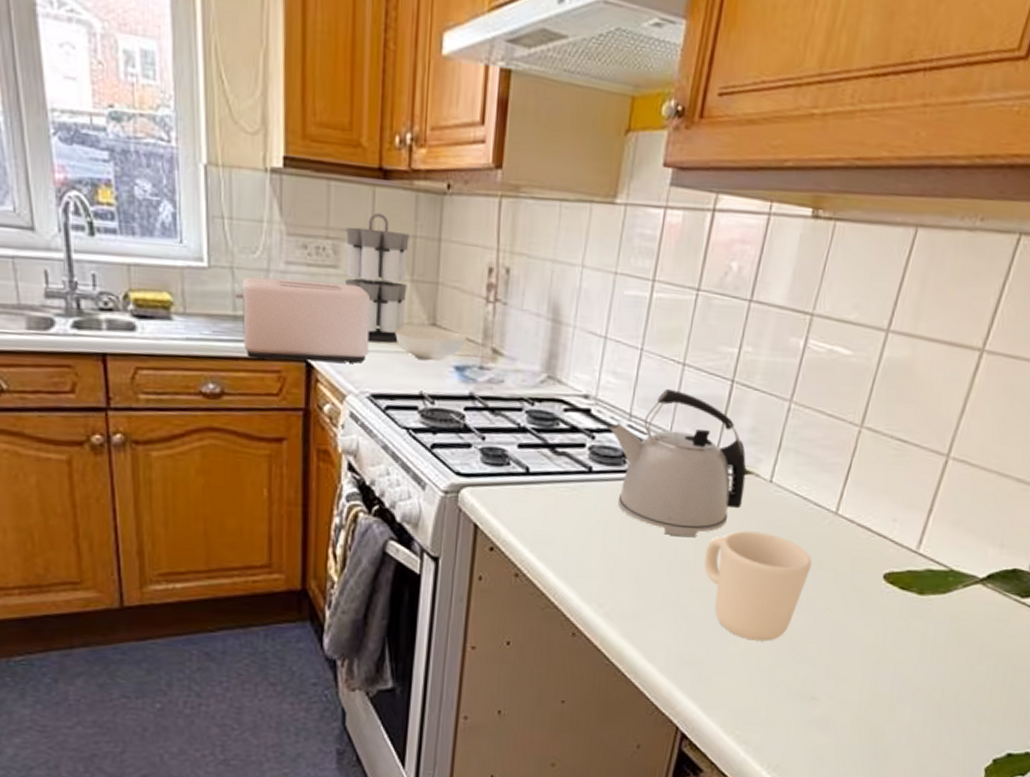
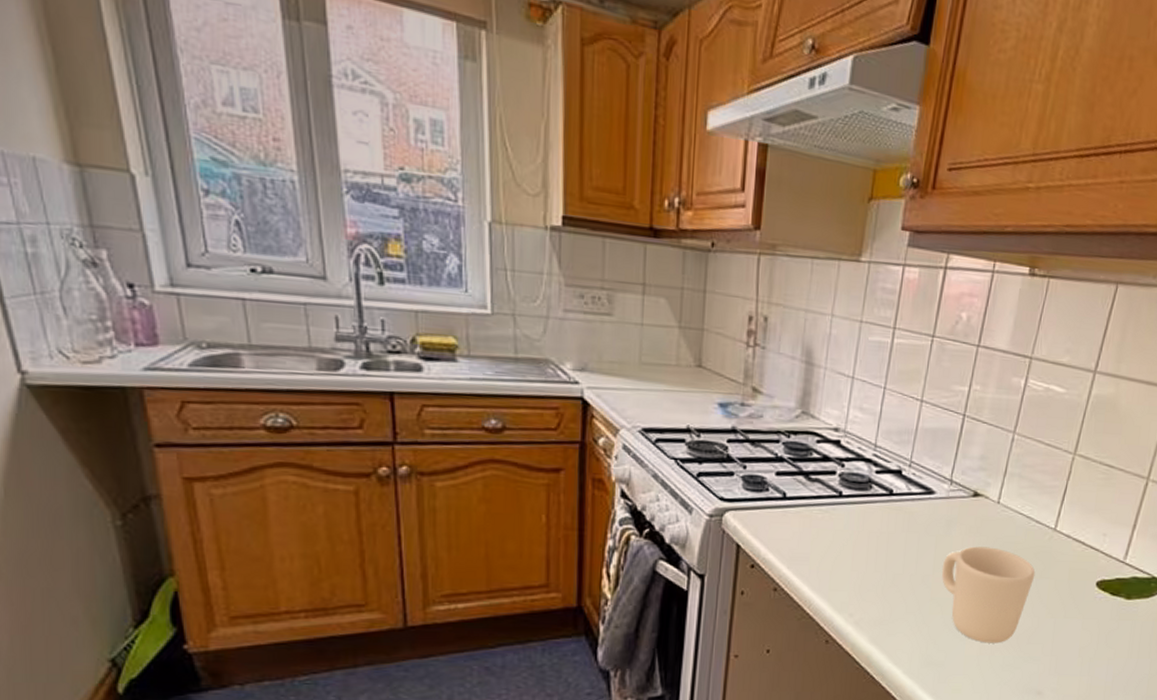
toaster: present [235,276,371,364] -> none [516,323,642,401]
spice rack: present [344,212,410,344] -> none [618,266,678,383]
bowl: present [394,326,467,362] -> none [663,368,729,399]
kettle: present [609,388,746,538] -> none [857,422,977,553]

